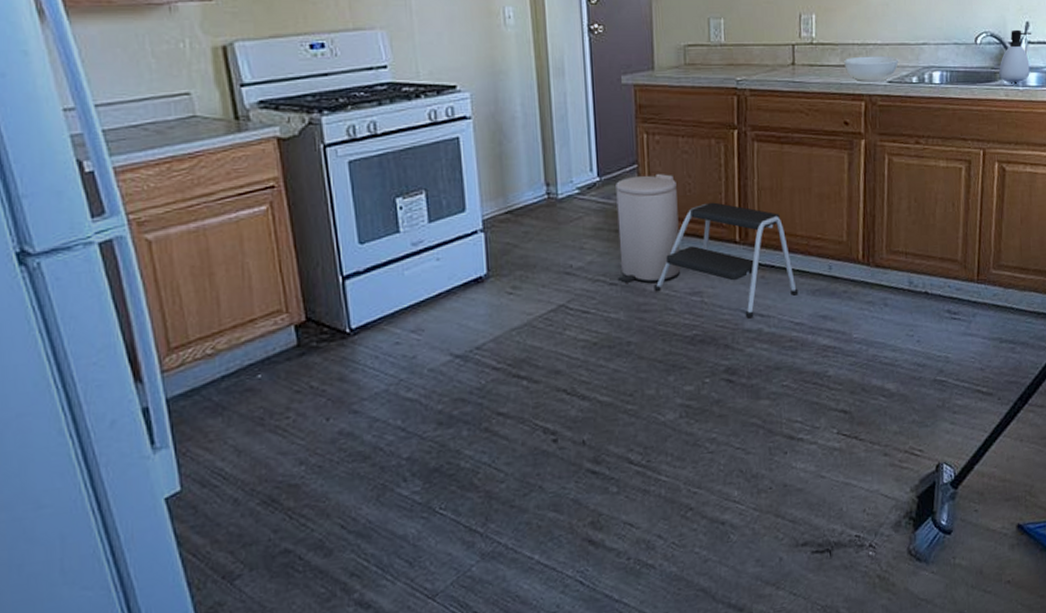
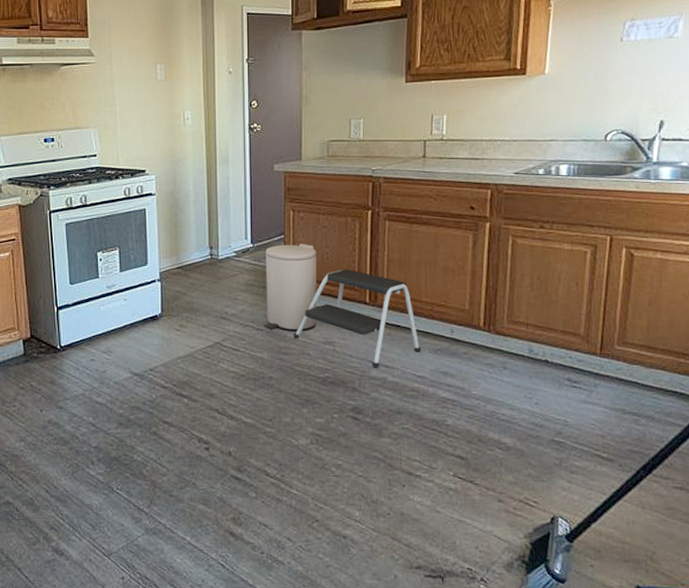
bowl: present [843,55,899,82] -> none [471,150,526,173]
soap dispenser: present [998,29,1031,83] -> none [628,127,666,176]

